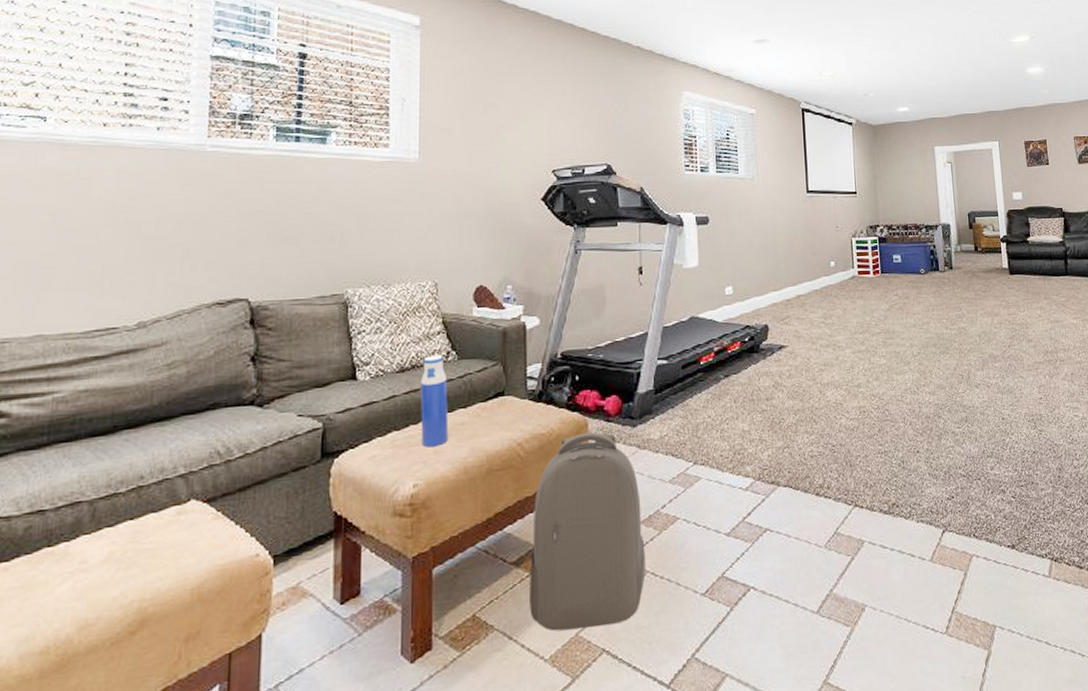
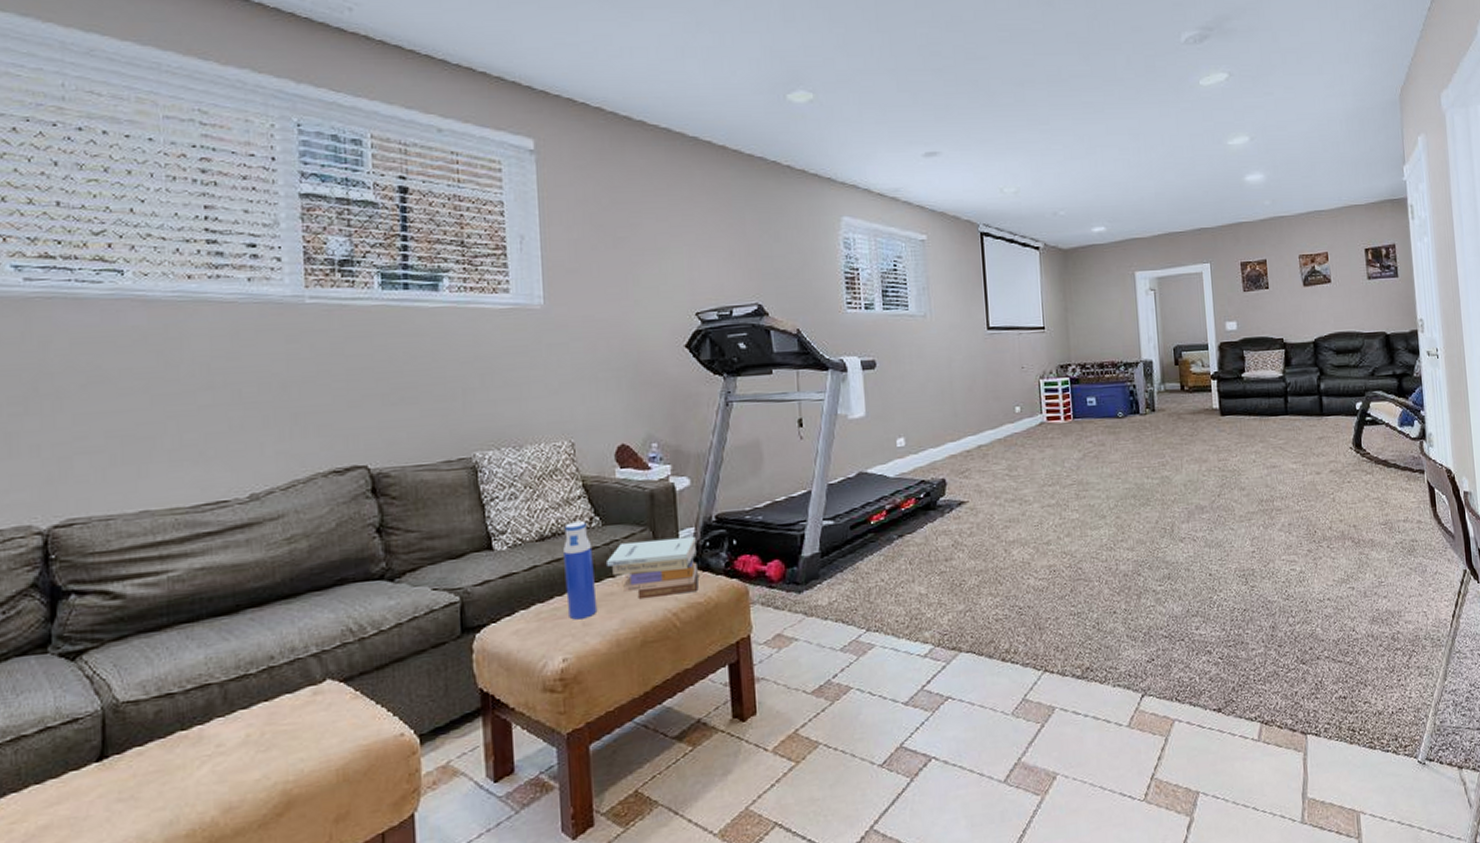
books: none [458,371,543,430] -> present [605,536,699,600]
backpack: present [529,432,646,632] -> none [693,599,818,806]

